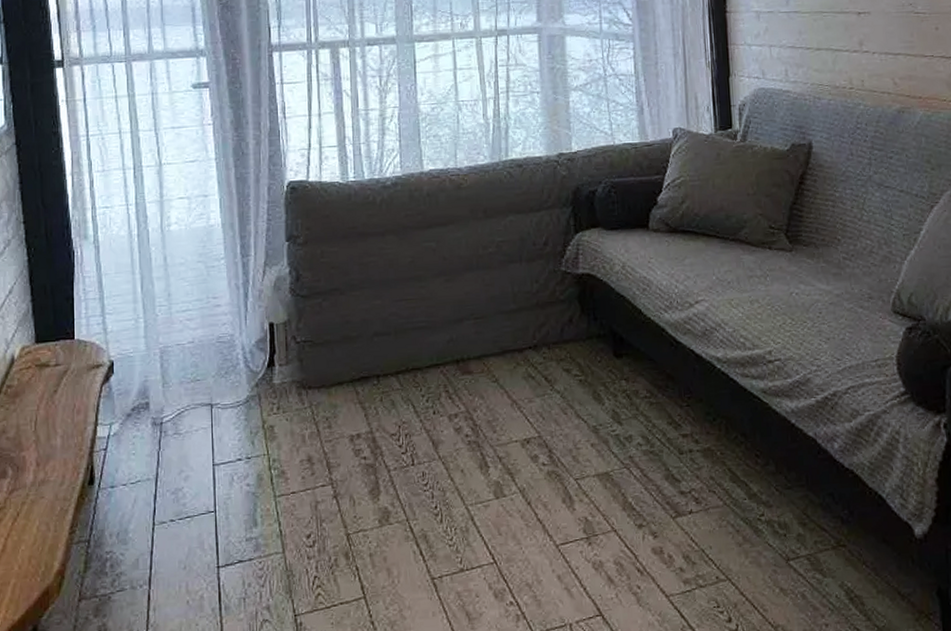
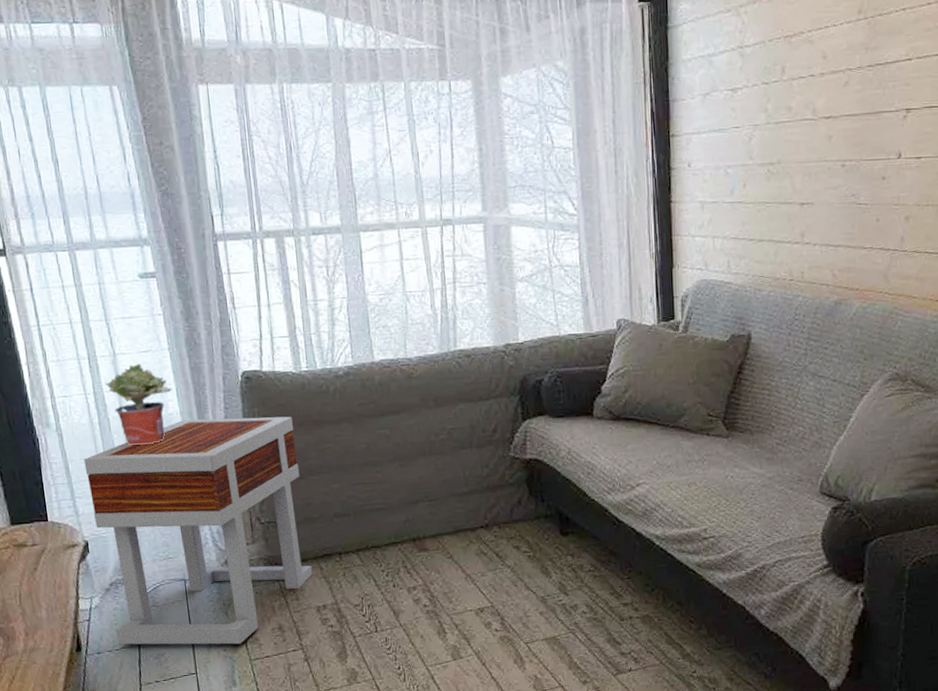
side table: none [118,228,348,478] -> present [83,416,313,645]
potted plant: none [148,173,215,259] -> present [105,363,172,446]

